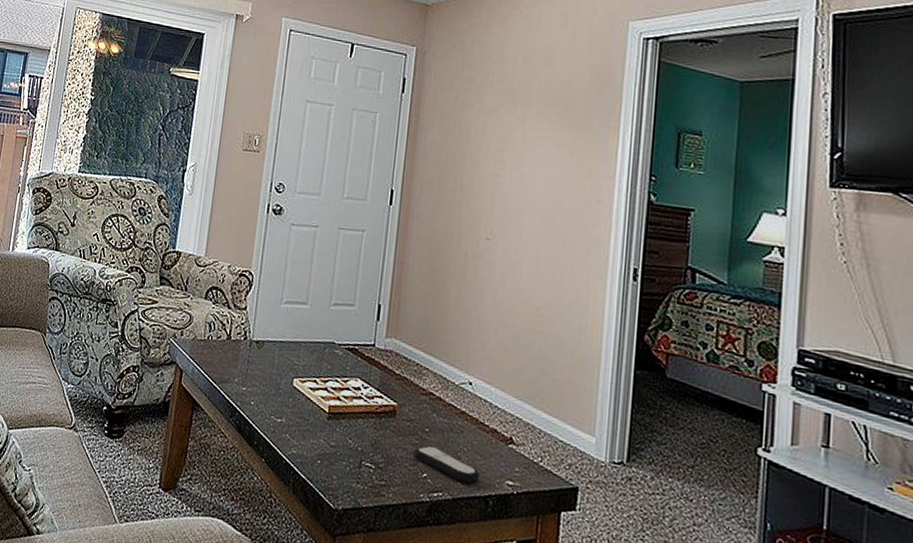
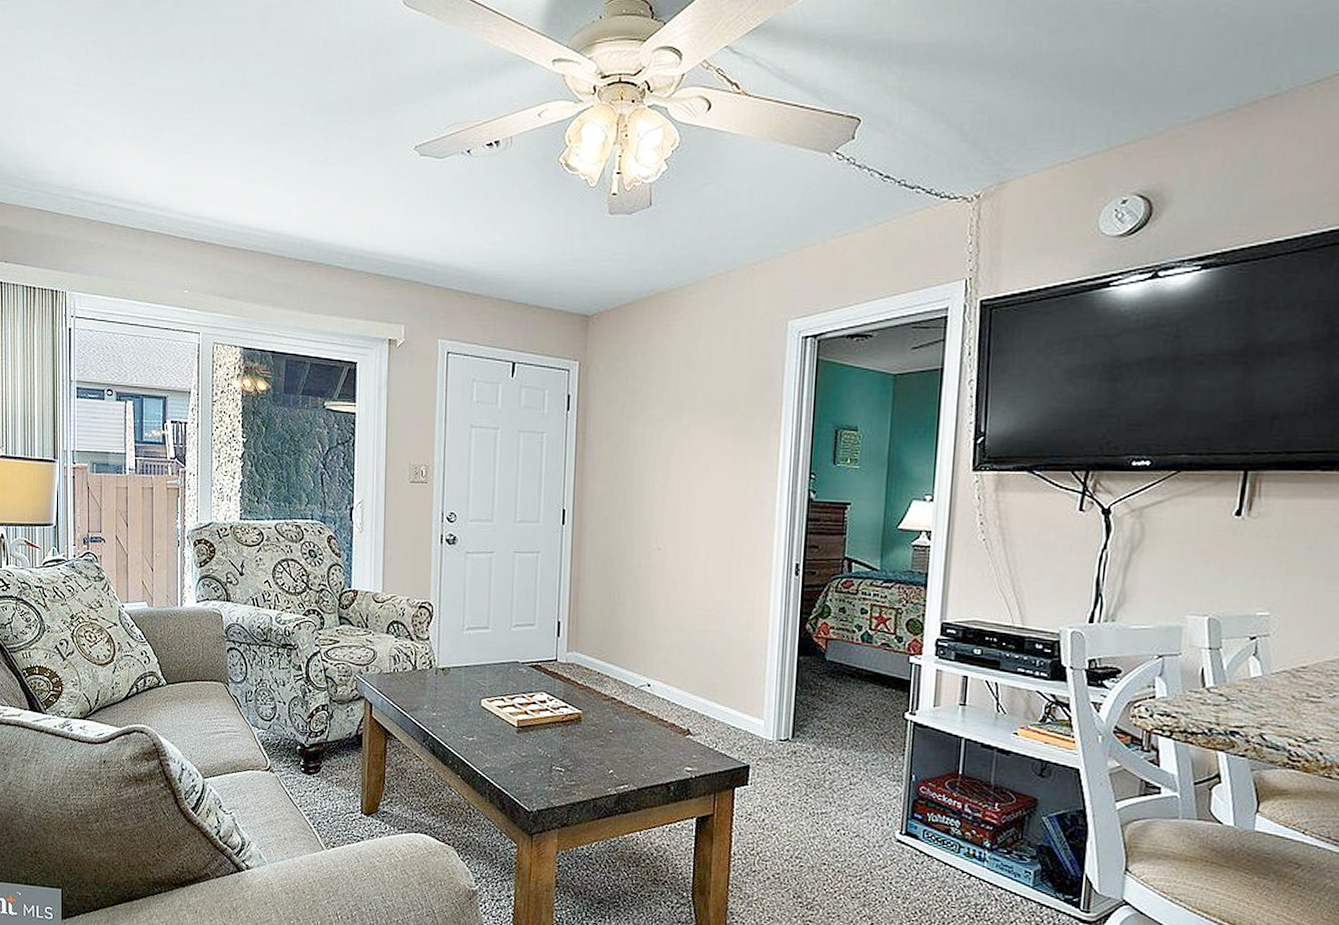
remote control: present [414,445,480,484] -> none [600,745,662,774]

